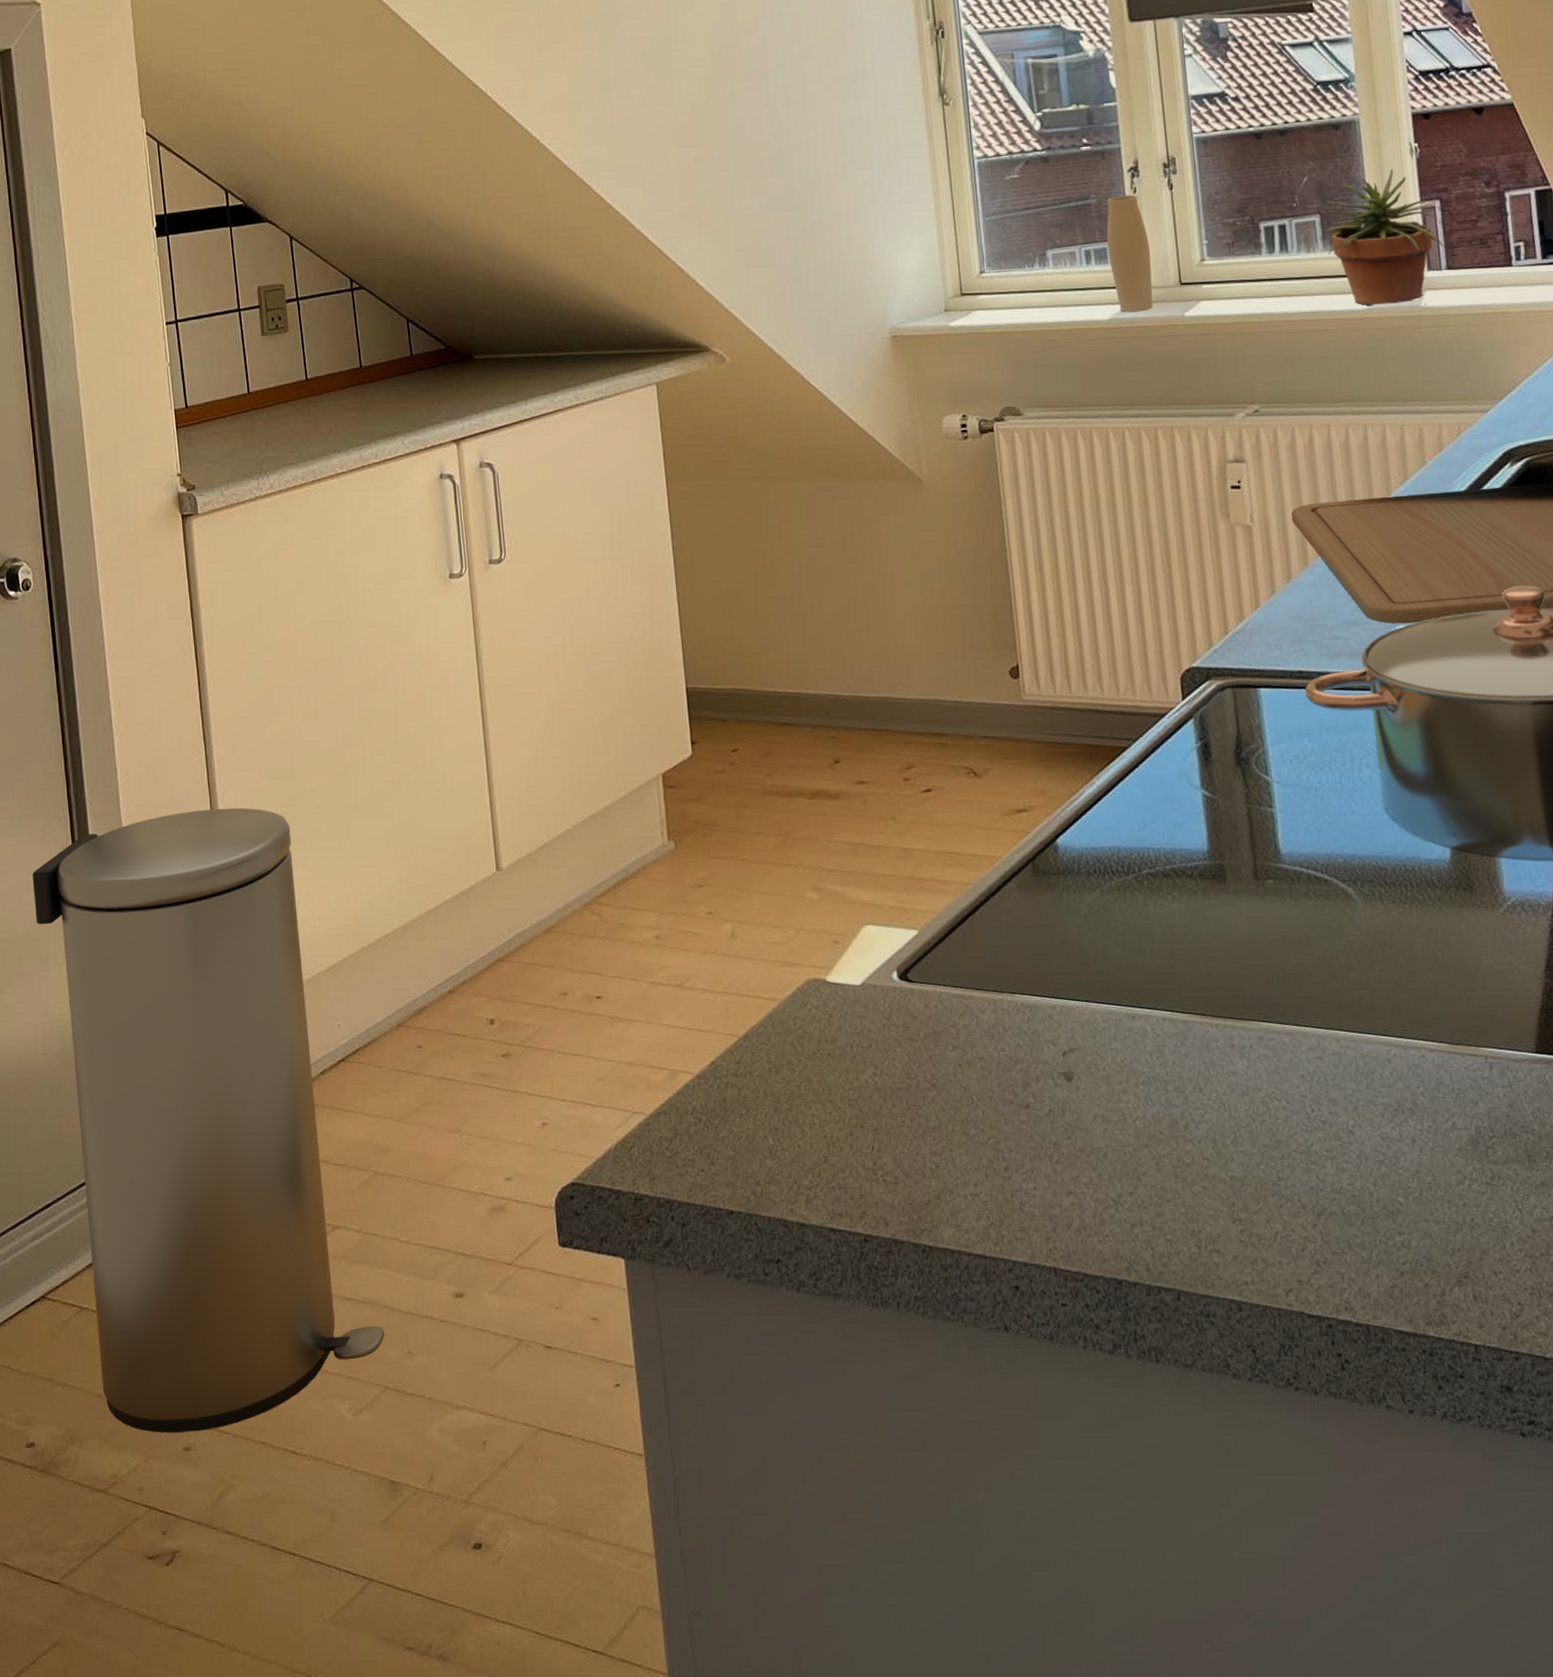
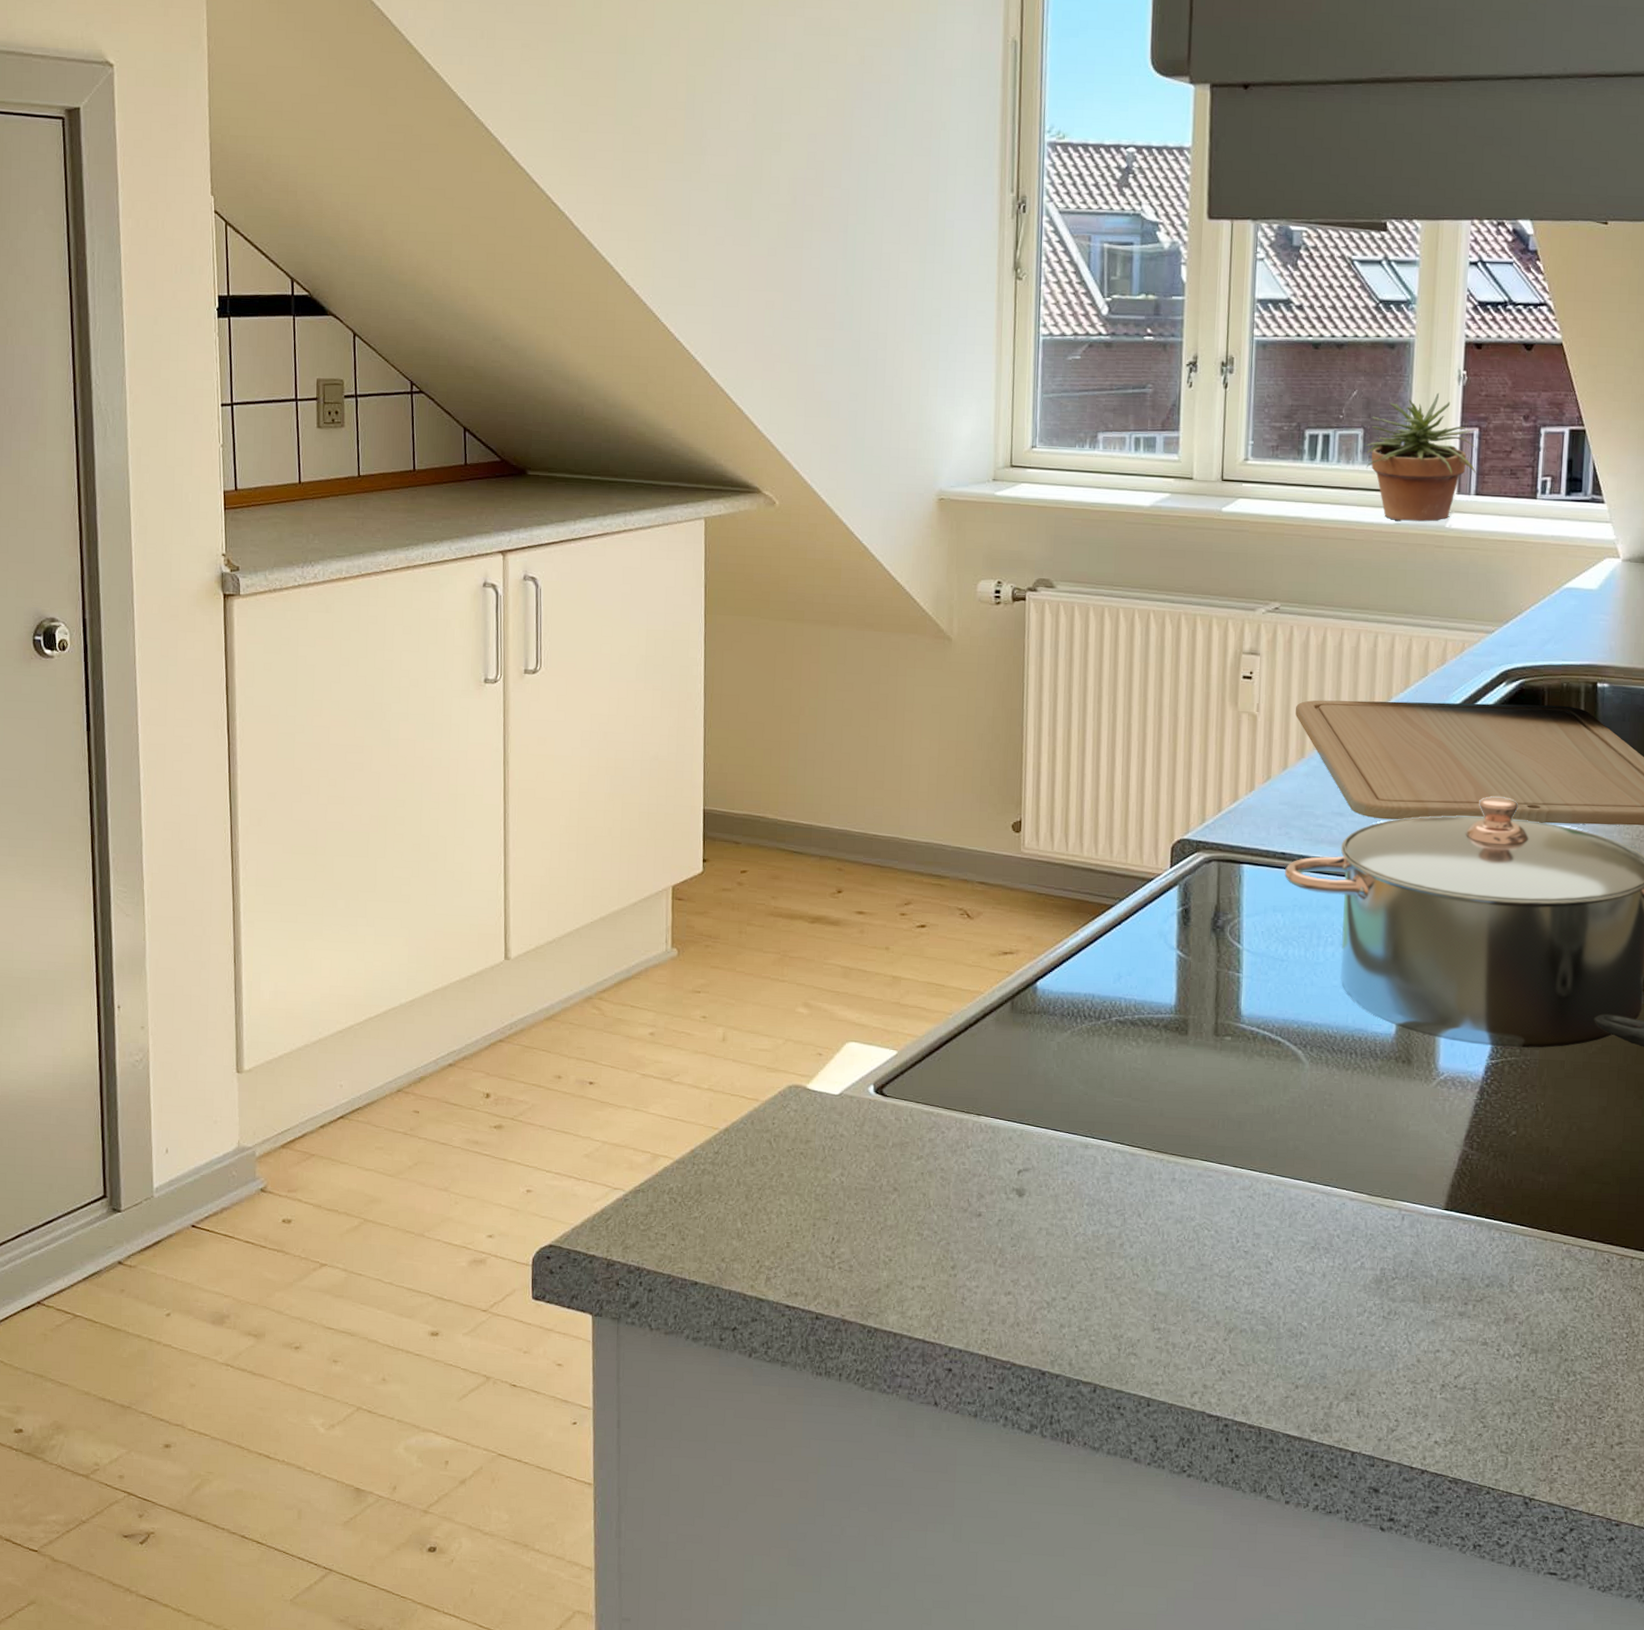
pedal bin: present [32,807,385,1433] -> none [52,875,362,1432]
vase: present [1107,194,1153,313] -> none [1157,388,1198,502]

